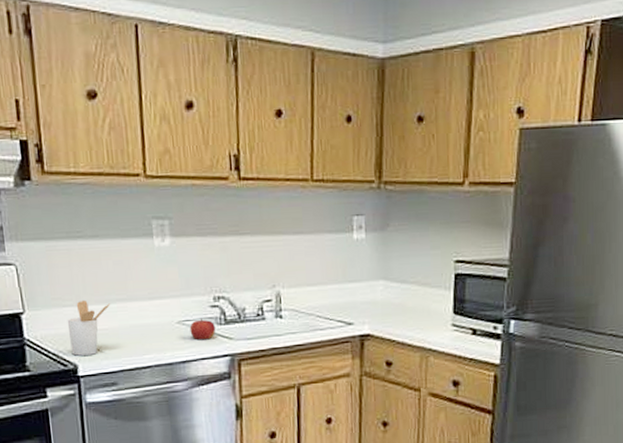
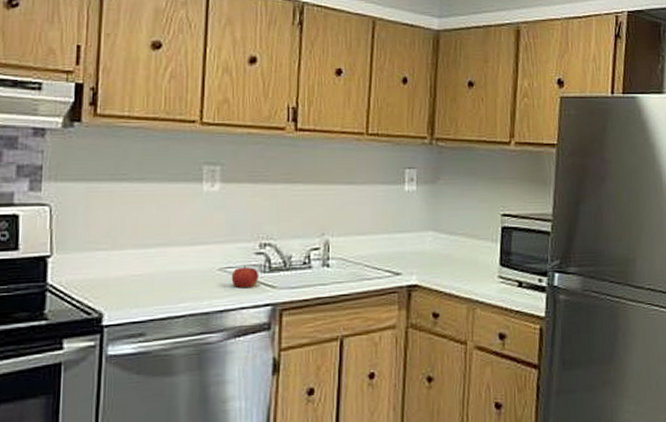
utensil holder: present [67,299,111,356] -> none [98,243,149,303]

